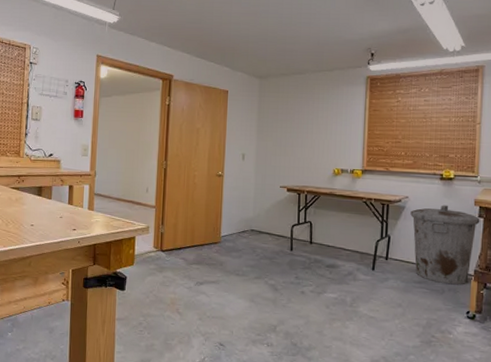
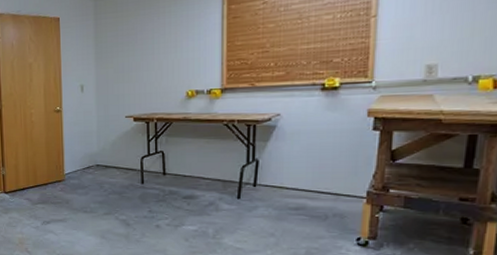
trash can: present [410,205,480,285] -> none [283,119,375,209]

